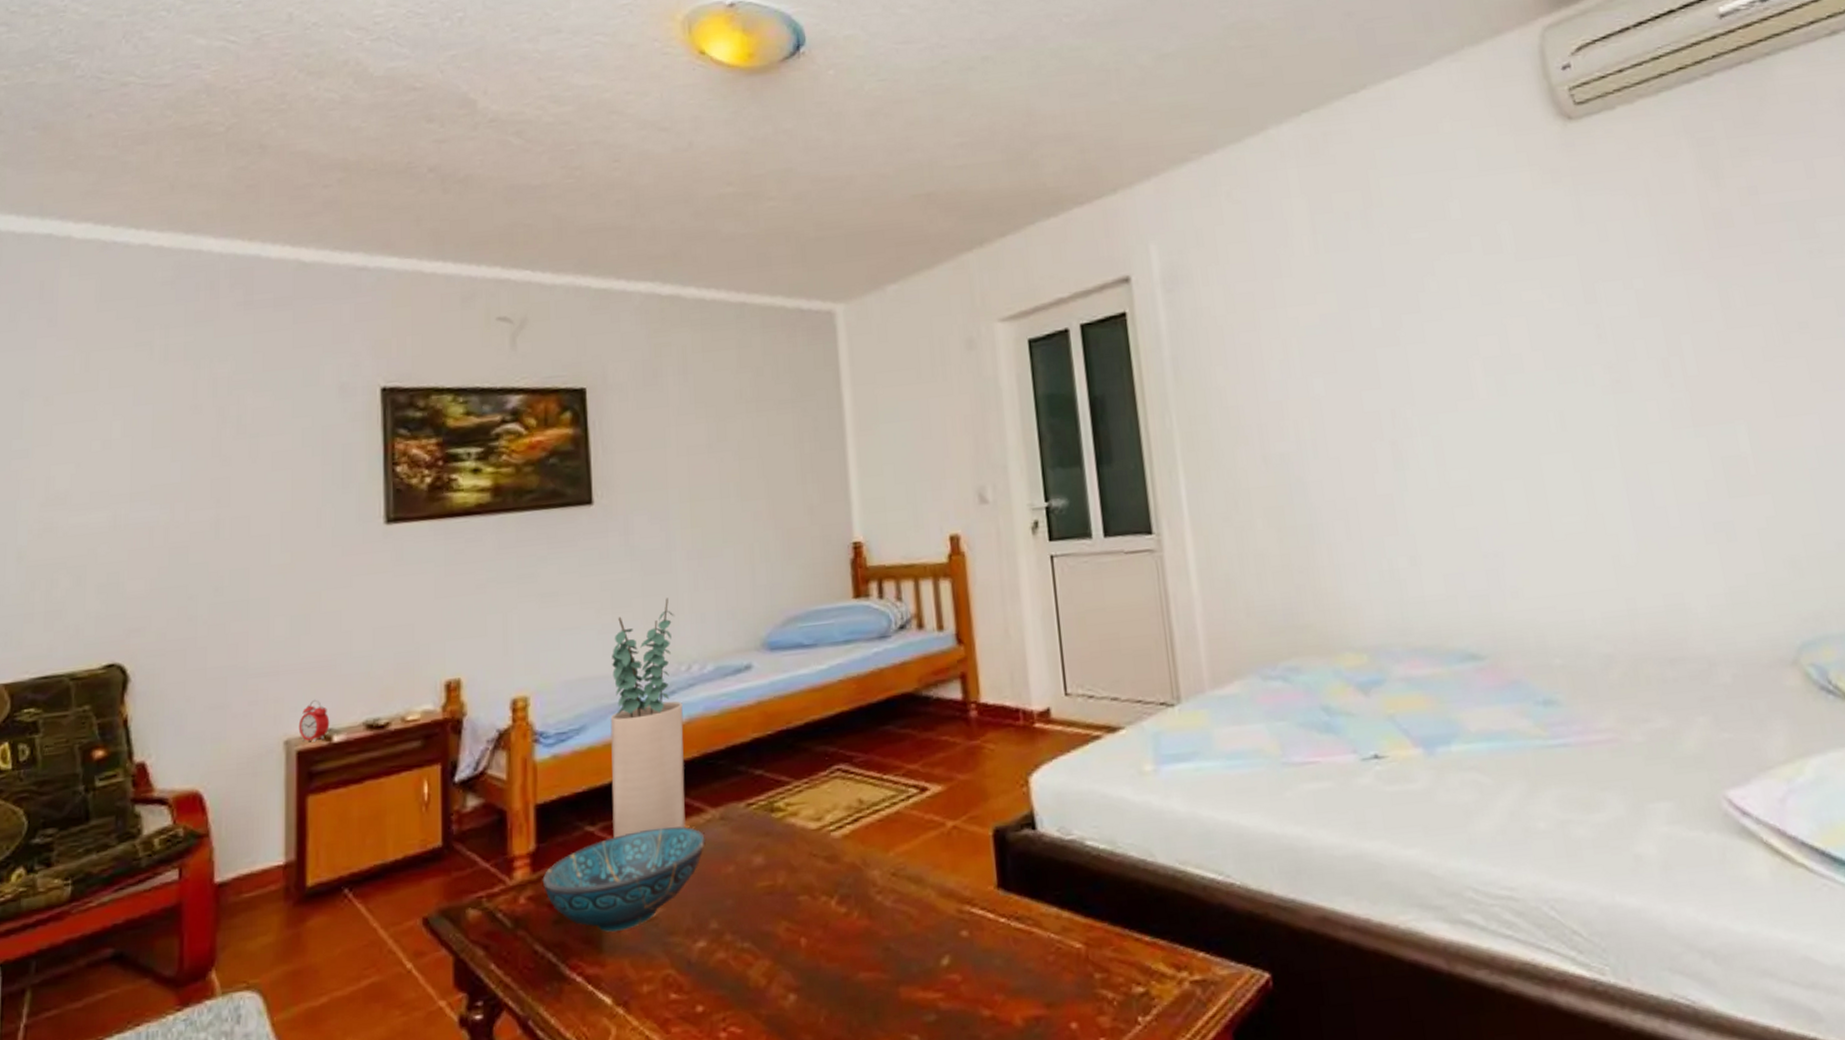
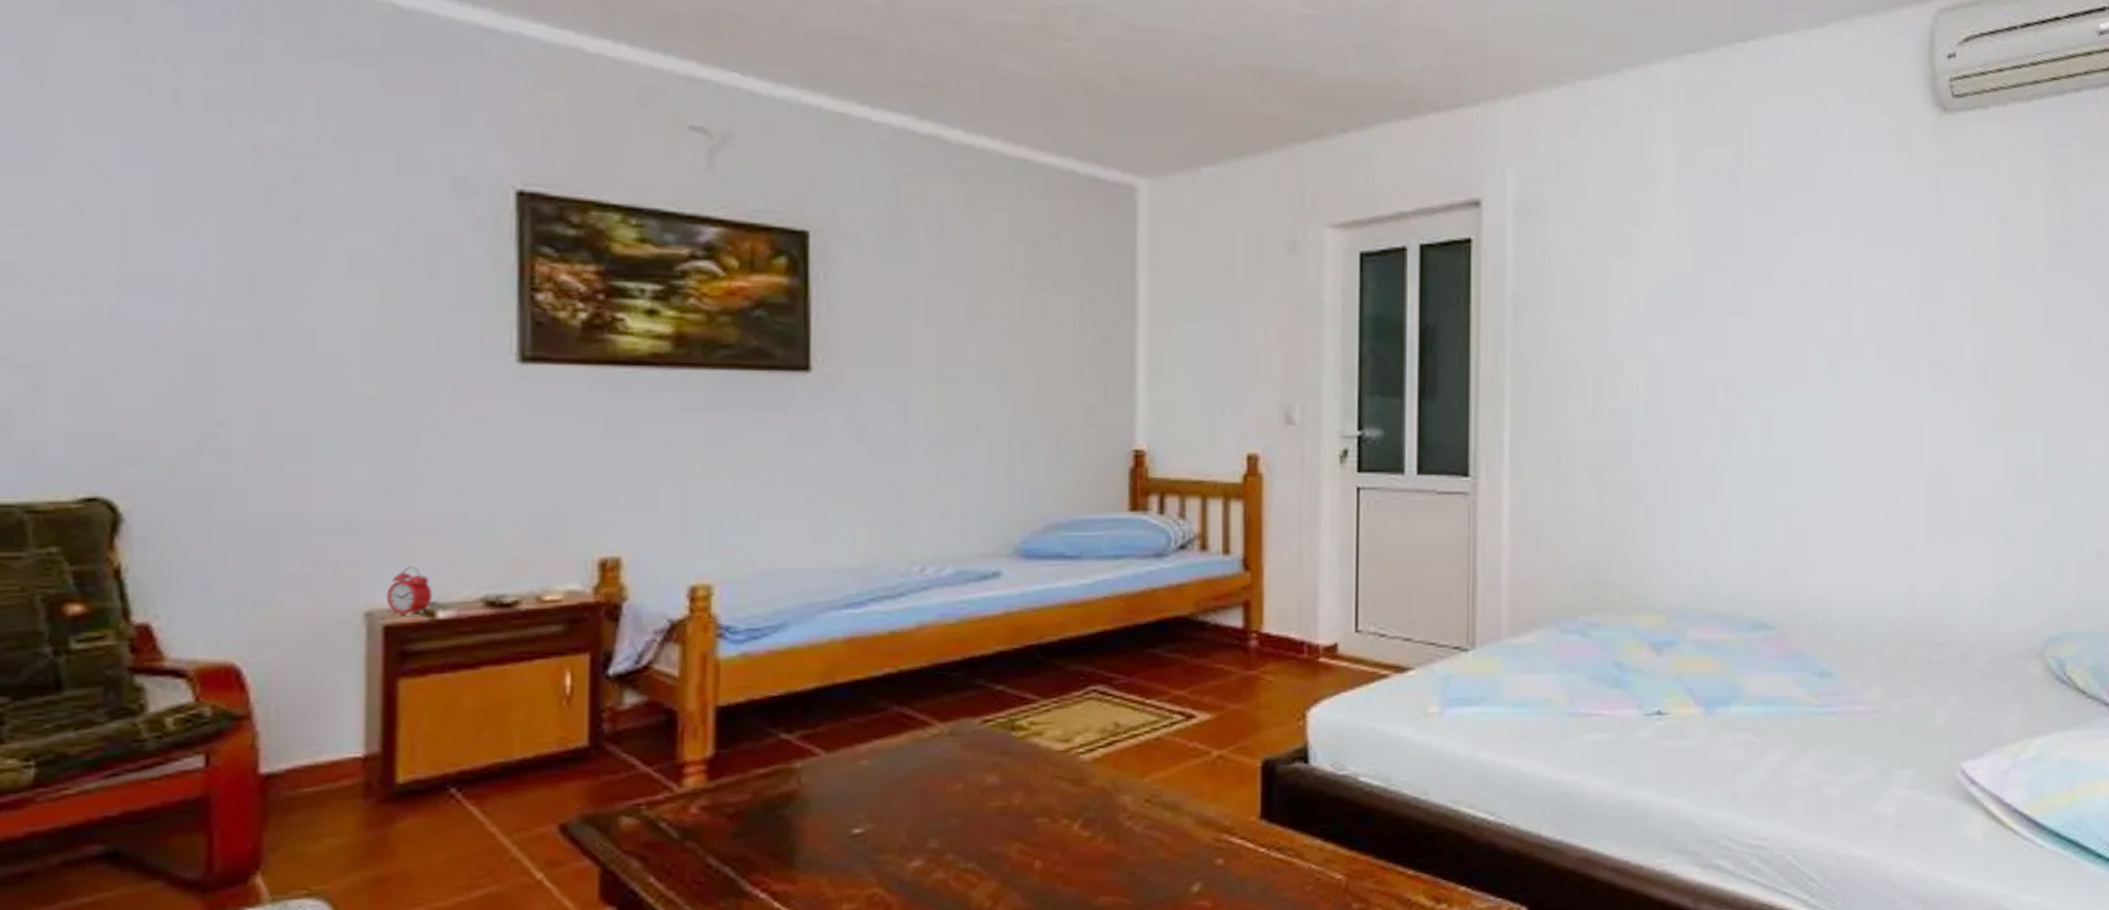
decorative bowl: present [542,826,705,932] -> none [720,739,930,847]
vase: present [610,598,686,838] -> none [815,489,912,748]

